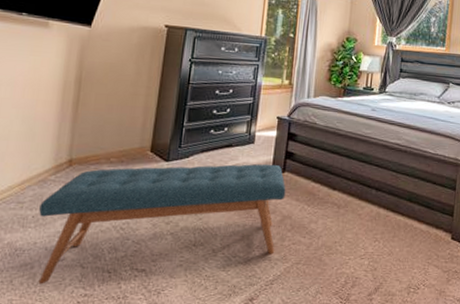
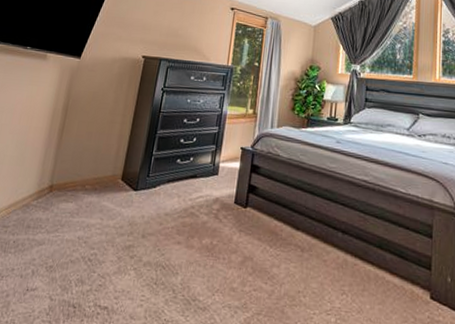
bench: present [38,164,286,285] -> none [10,195,248,315]

